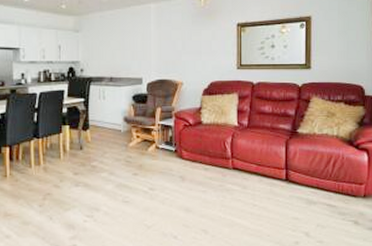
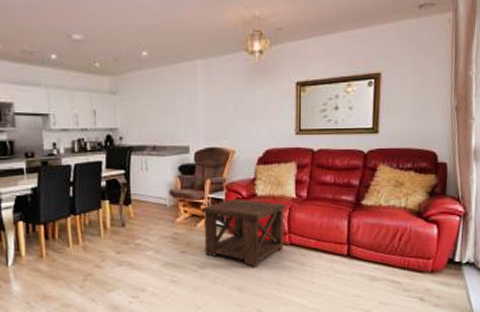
side table: none [152,126,230,189] -> present [201,199,287,267]

